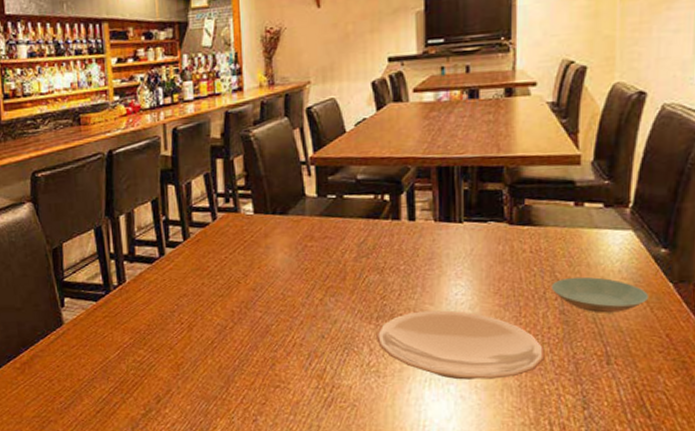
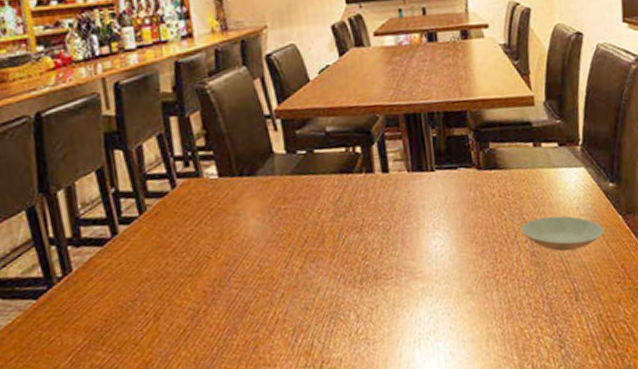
saucer: present [376,310,545,380] -> none [362,263,522,336]

